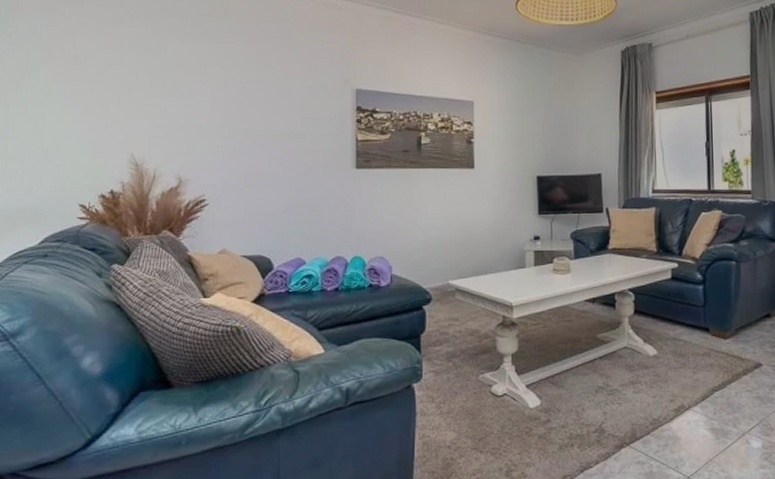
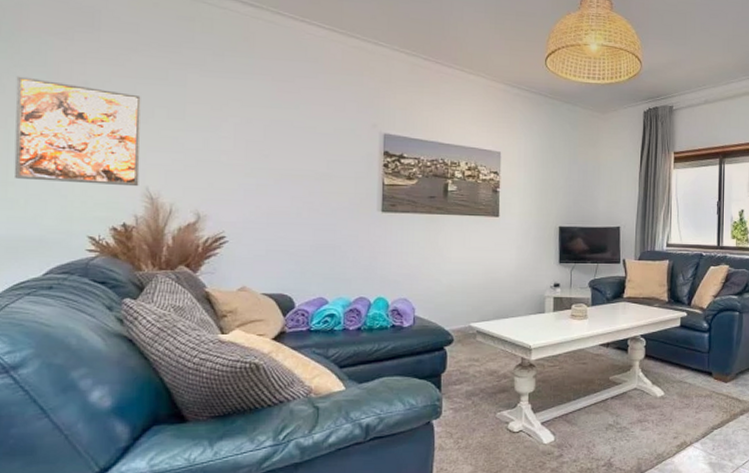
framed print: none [12,53,126,154] -> present [14,76,141,187]

